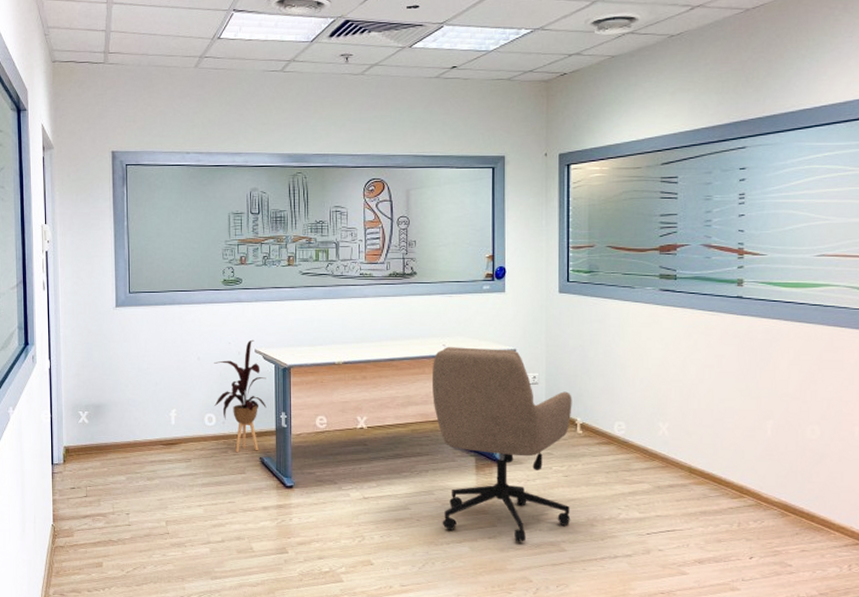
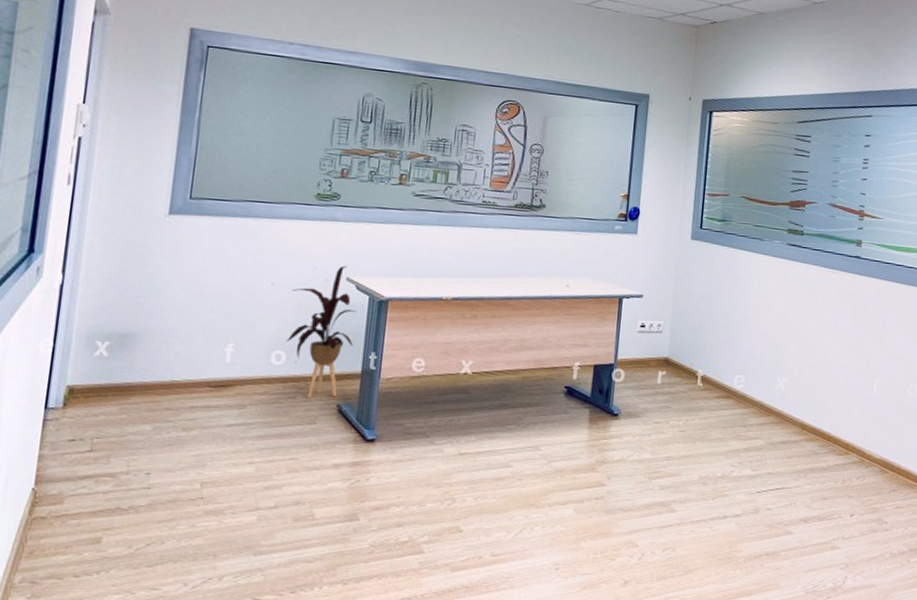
office chair: present [431,347,572,542] -> none [546,288,696,503]

